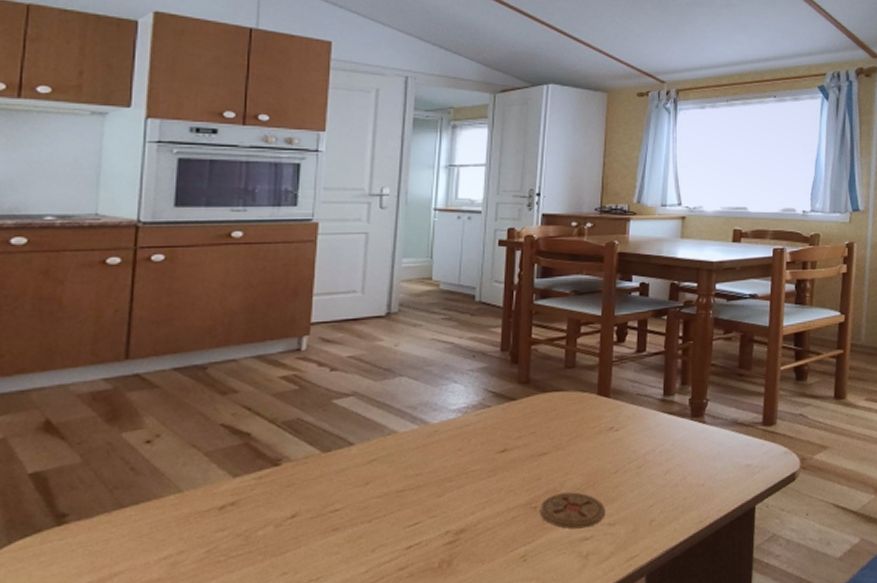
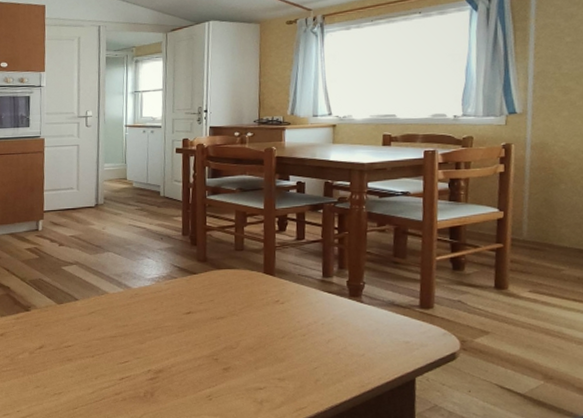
coaster: present [540,492,606,529] -> none [220,350,276,380]

